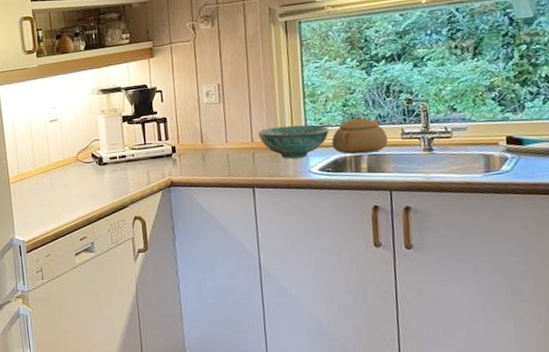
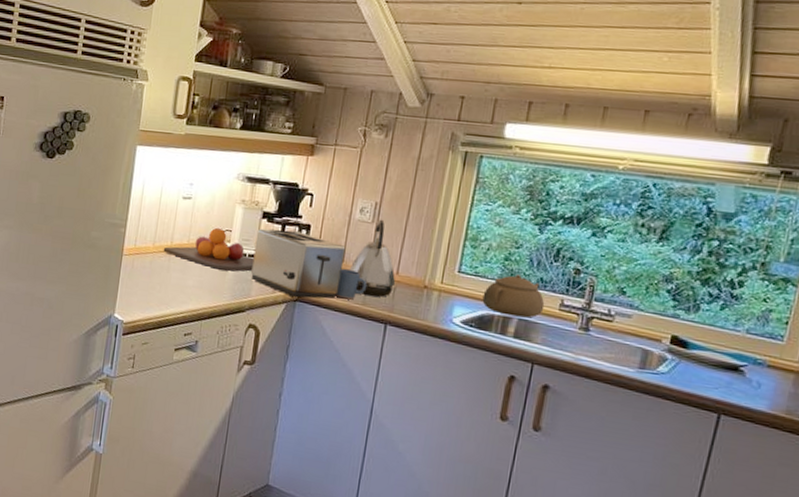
chopping board: none [43,140,126,176] -> present [163,228,254,272]
toaster: none [121,126,205,184] -> present [251,228,346,299]
mug: none [201,147,229,175] -> present [335,268,367,300]
kettle: none [209,97,253,167] -> present [349,219,396,297]
bowl: present [258,125,329,159] -> none [405,263,484,305]

